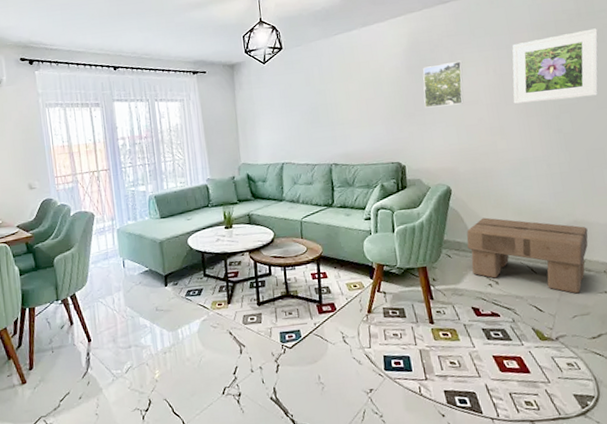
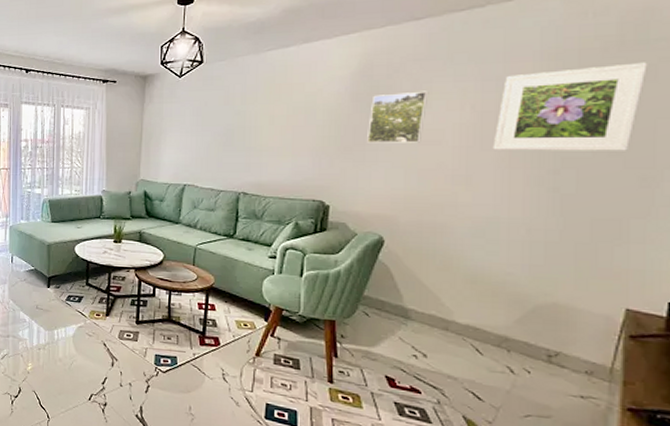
footstool: present [466,217,588,294] -> none [393,279,571,391]

